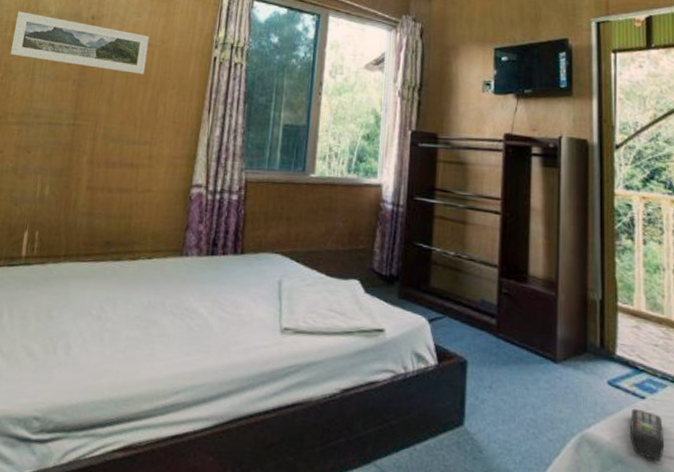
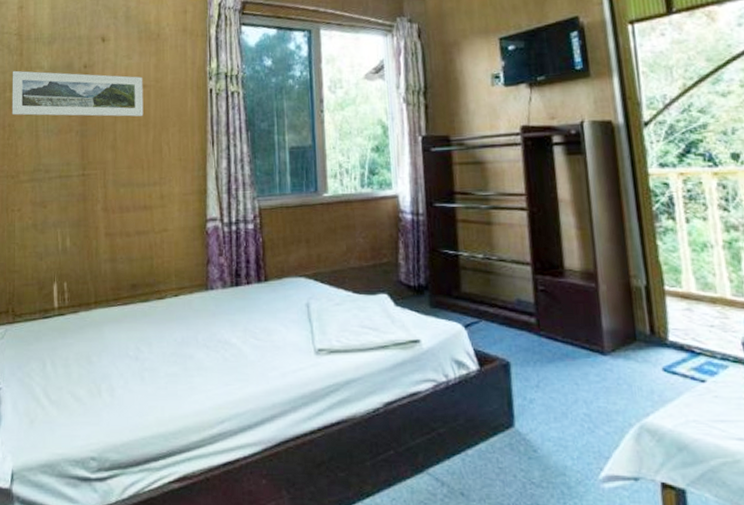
remote control: present [630,408,665,461] -> none [691,393,733,443]

